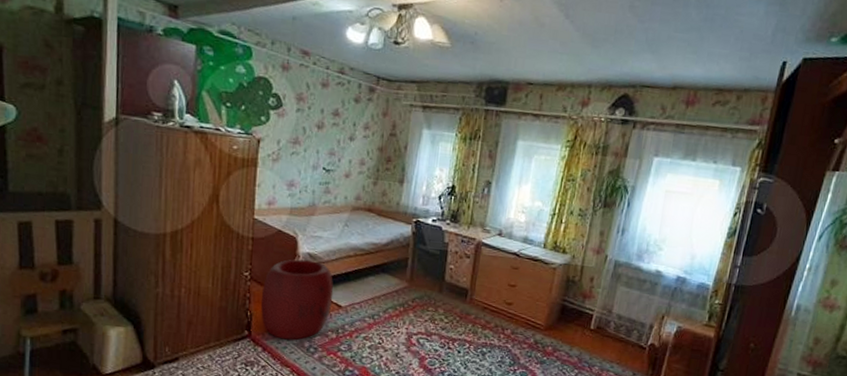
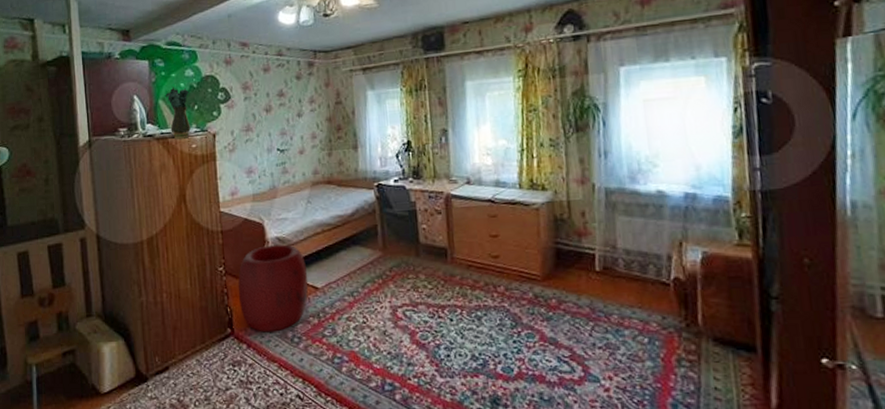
vase: none [210,79,237,138] -> present [165,86,191,139]

